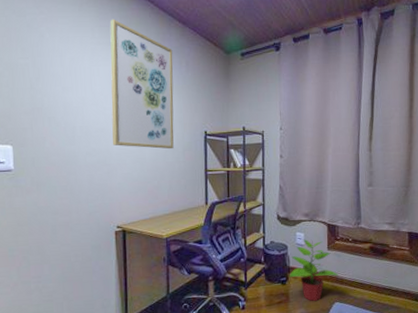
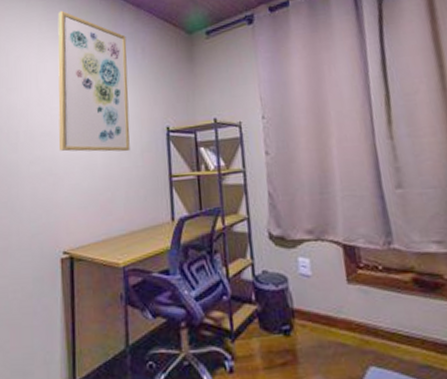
potted plant: present [289,239,338,301] -> none [293,266,369,364]

